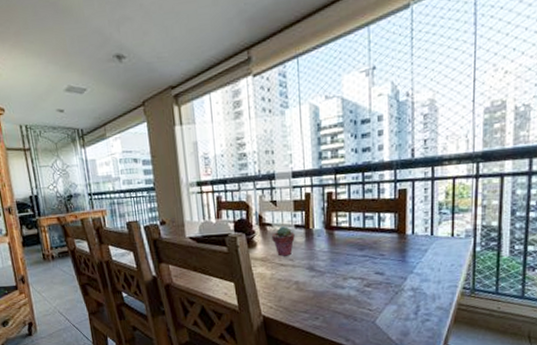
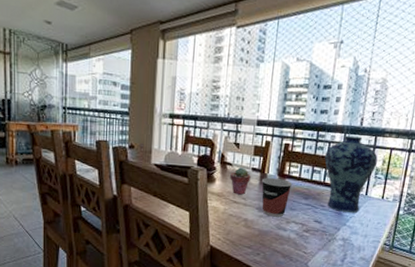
cup: none [307,232,343,275] -> present [261,178,293,217]
vase: none [376,170,440,258] -> present [324,135,378,213]

